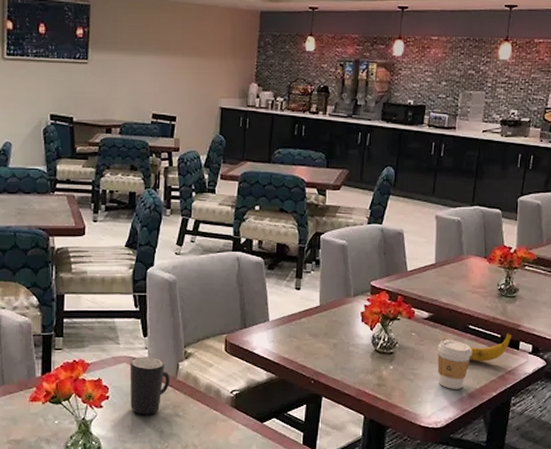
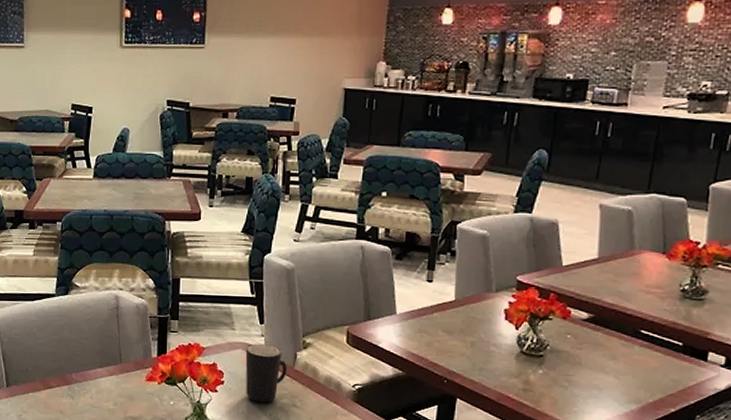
coffee cup: present [437,340,472,389] -> none [598,344,645,402]
banana: present [442,331,513,362] -> none [605,339,699,373]

